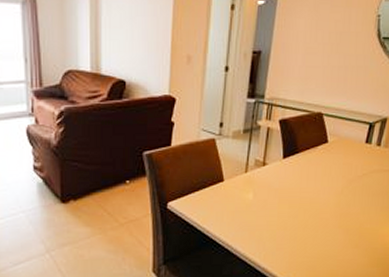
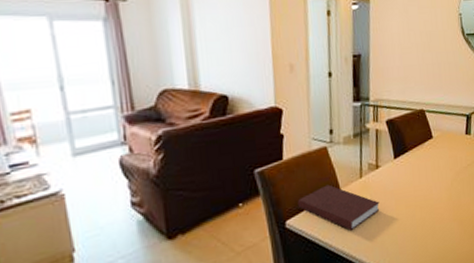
notebook: none [180,175,262,220] -> present [297,184,380,231]

